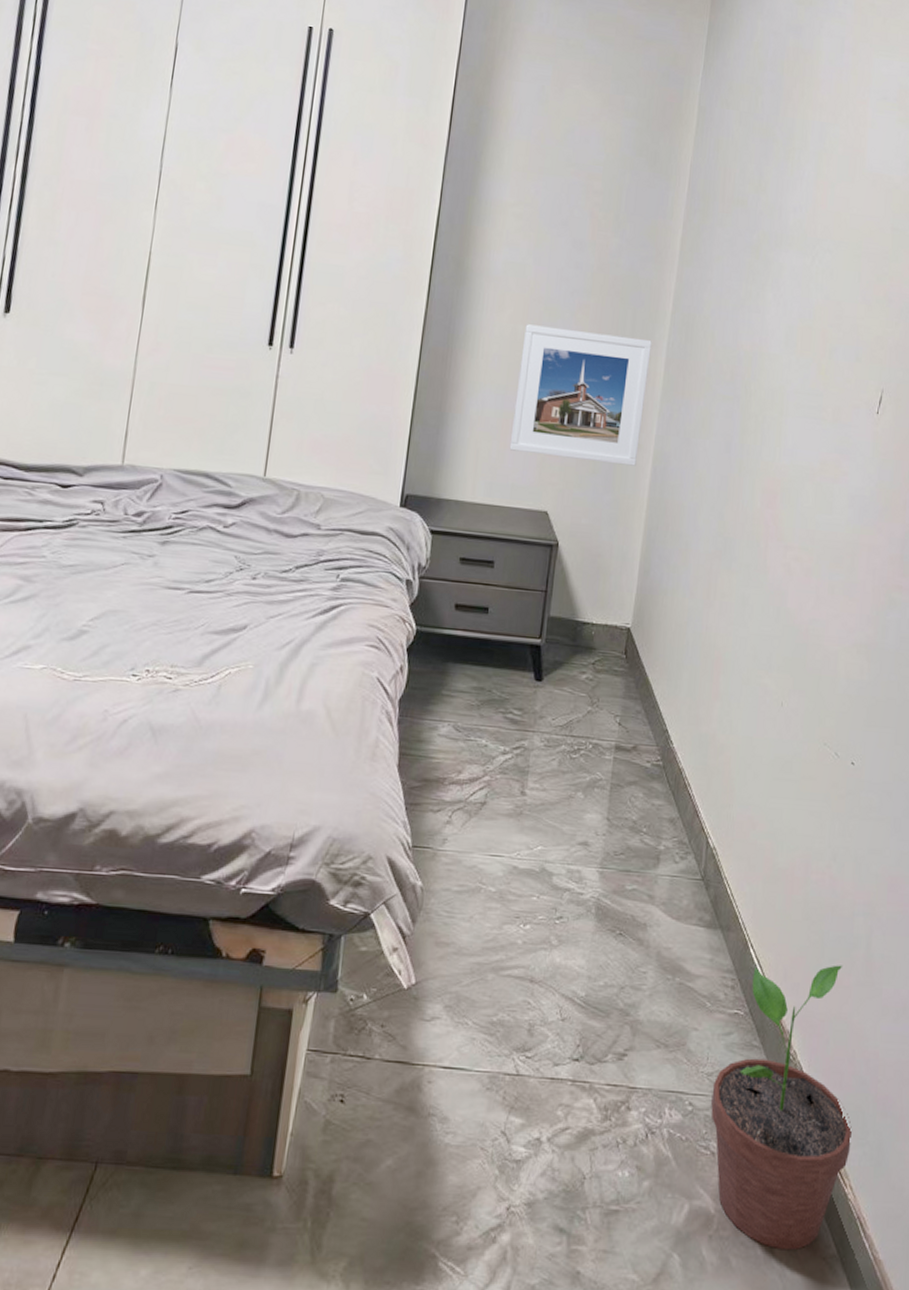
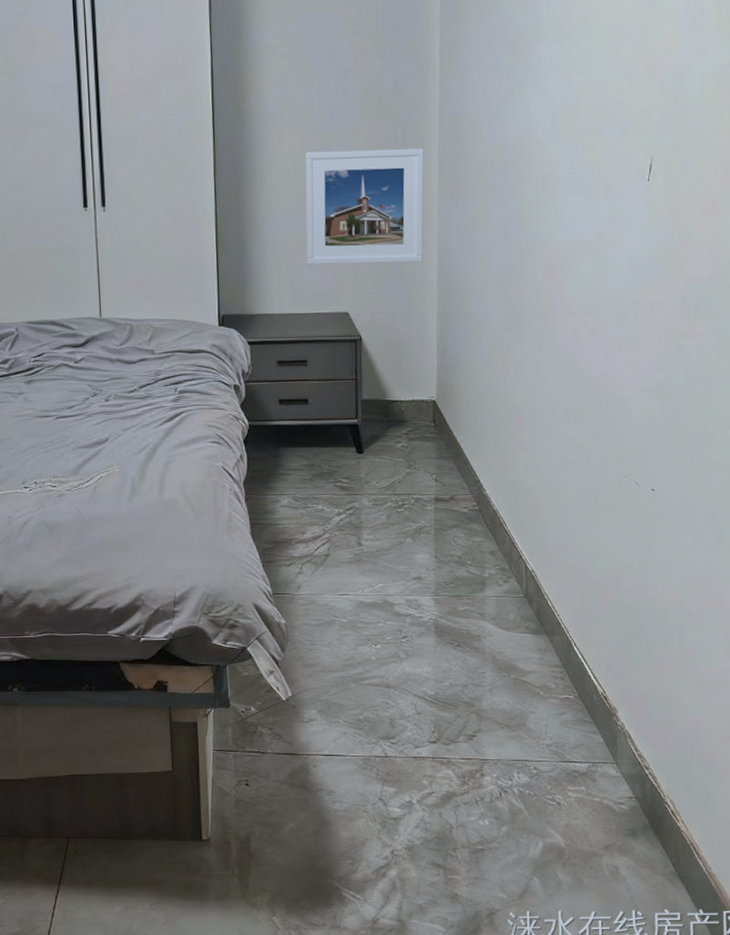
potted plant: present [711,965,853,1251] -> none [553,653,681,871]

